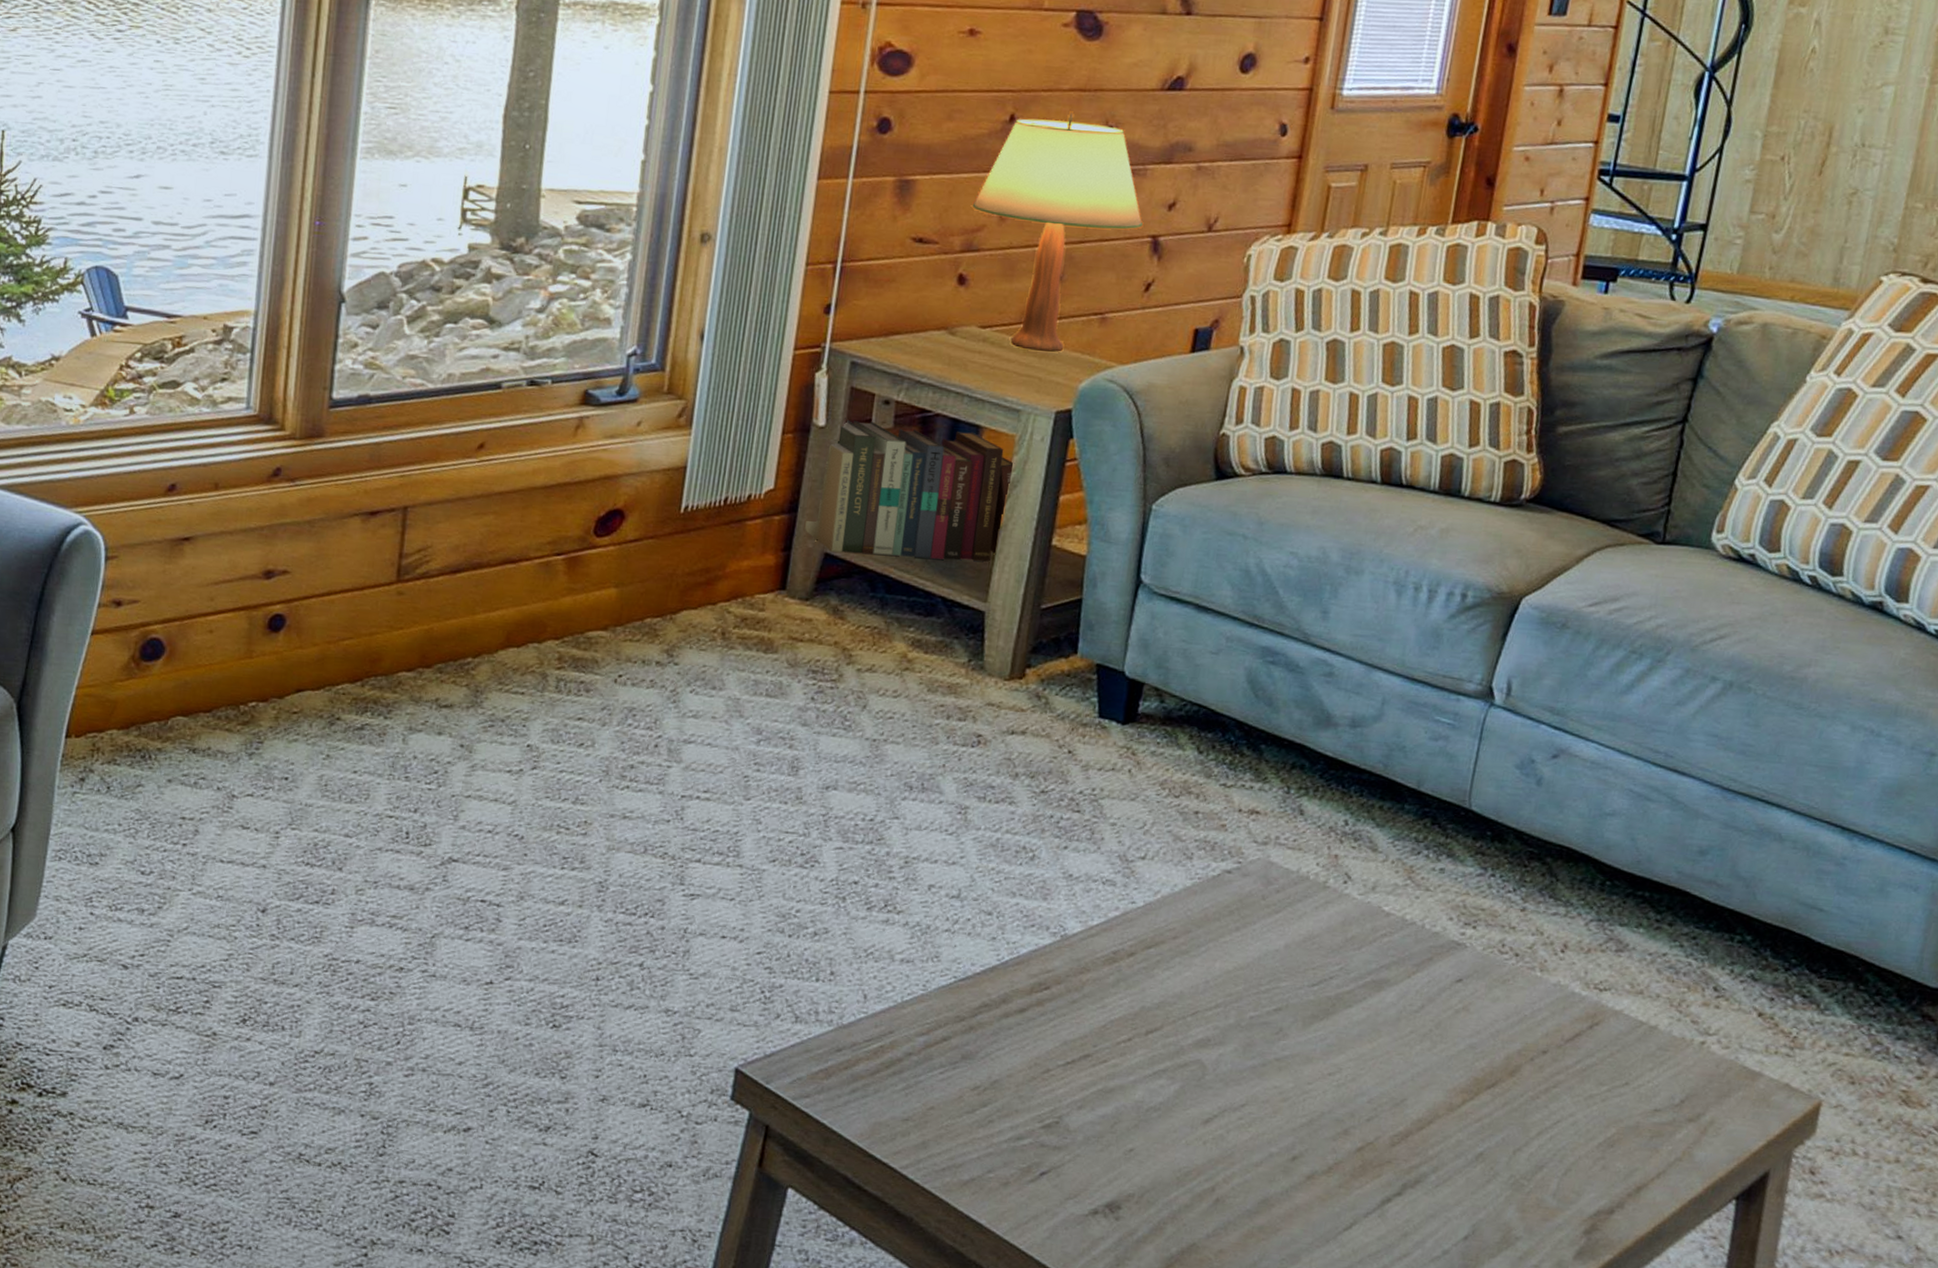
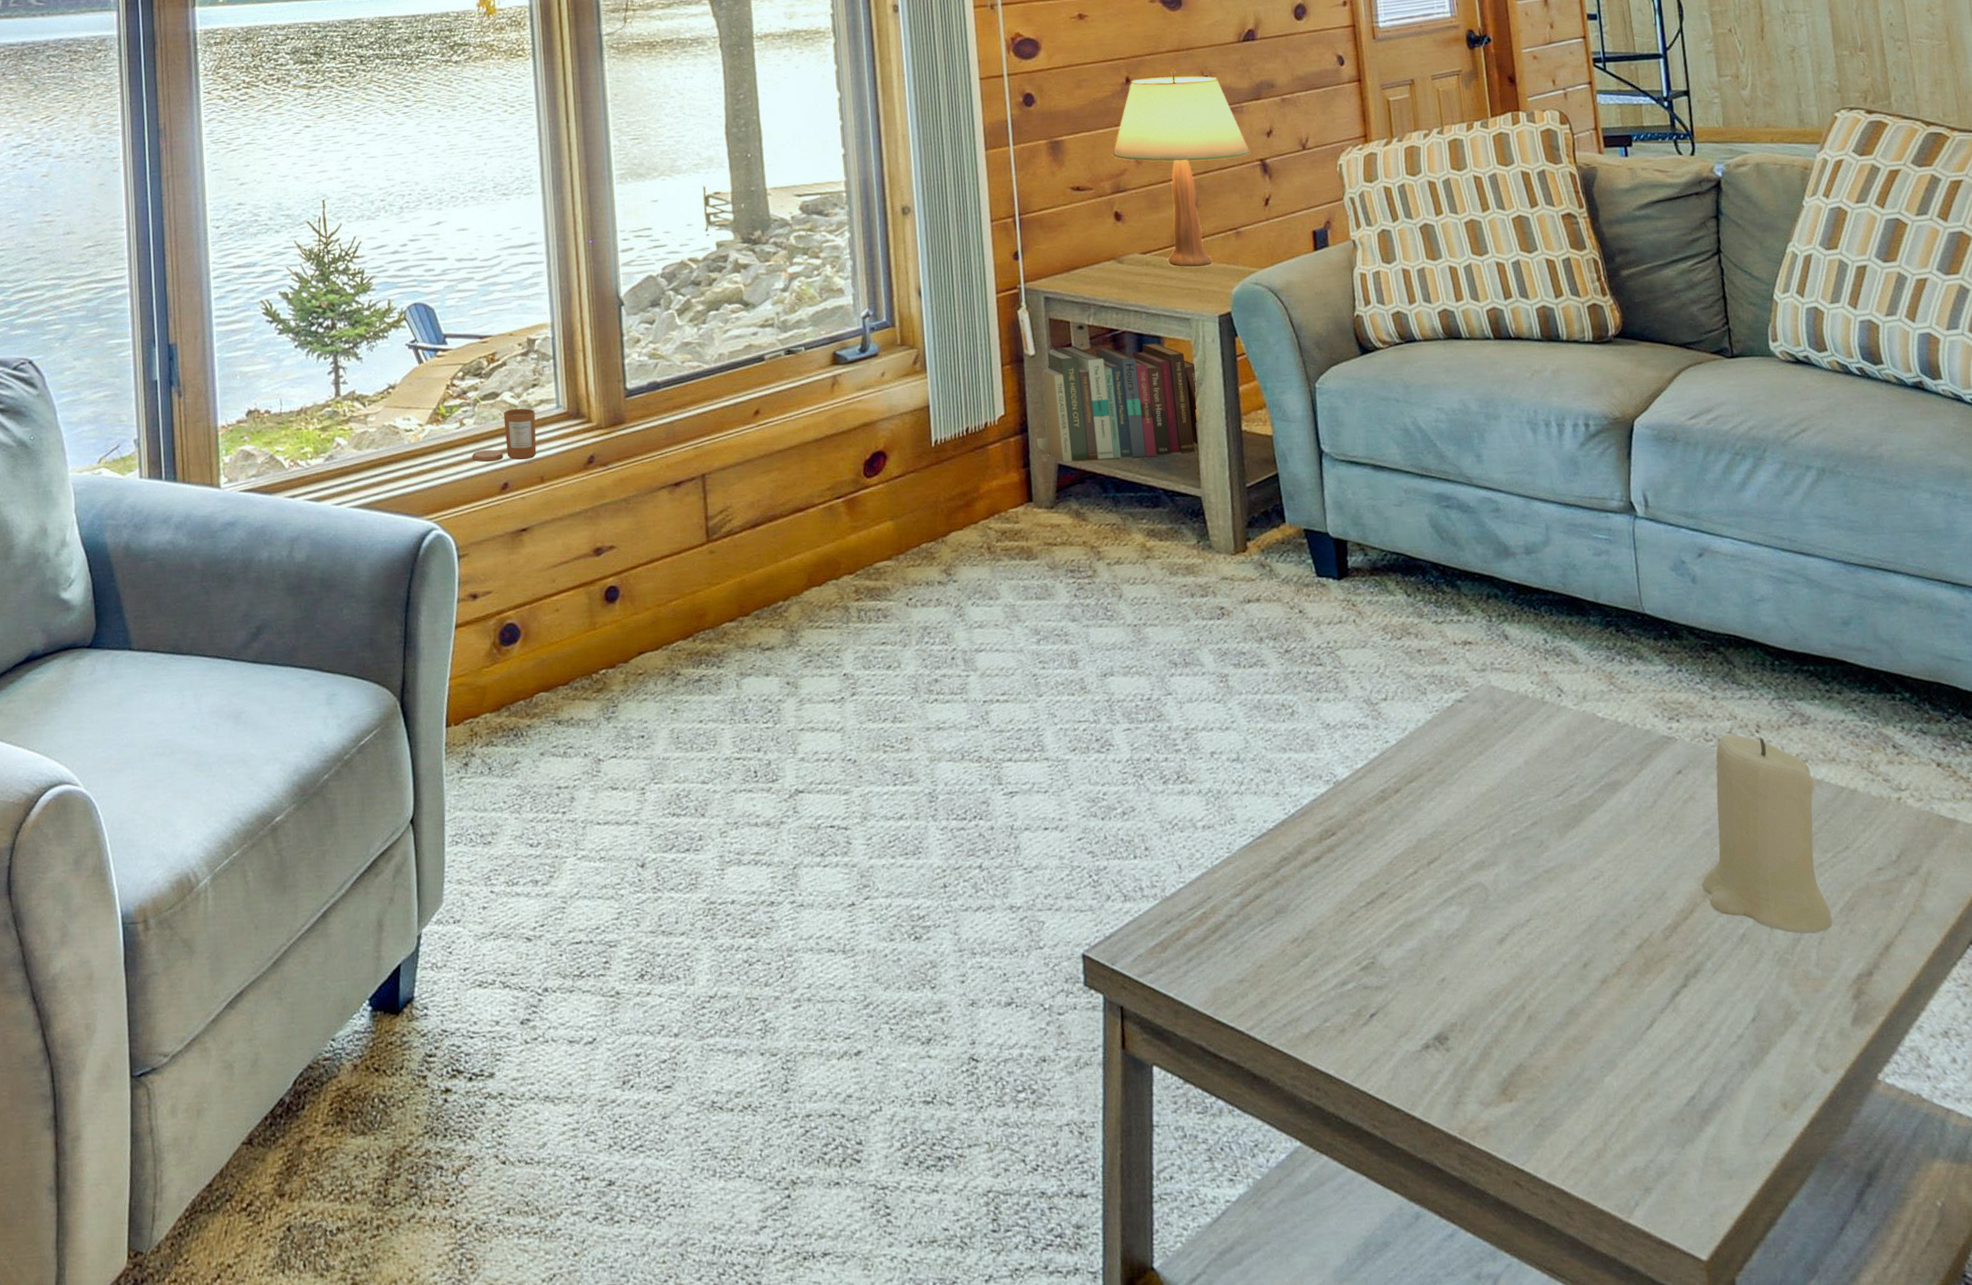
candle: none [137,402,220,463] -> present [471,408,537,463]
candle: none [1449,949,1611,1164] -> present [1702,734,1833,934]

